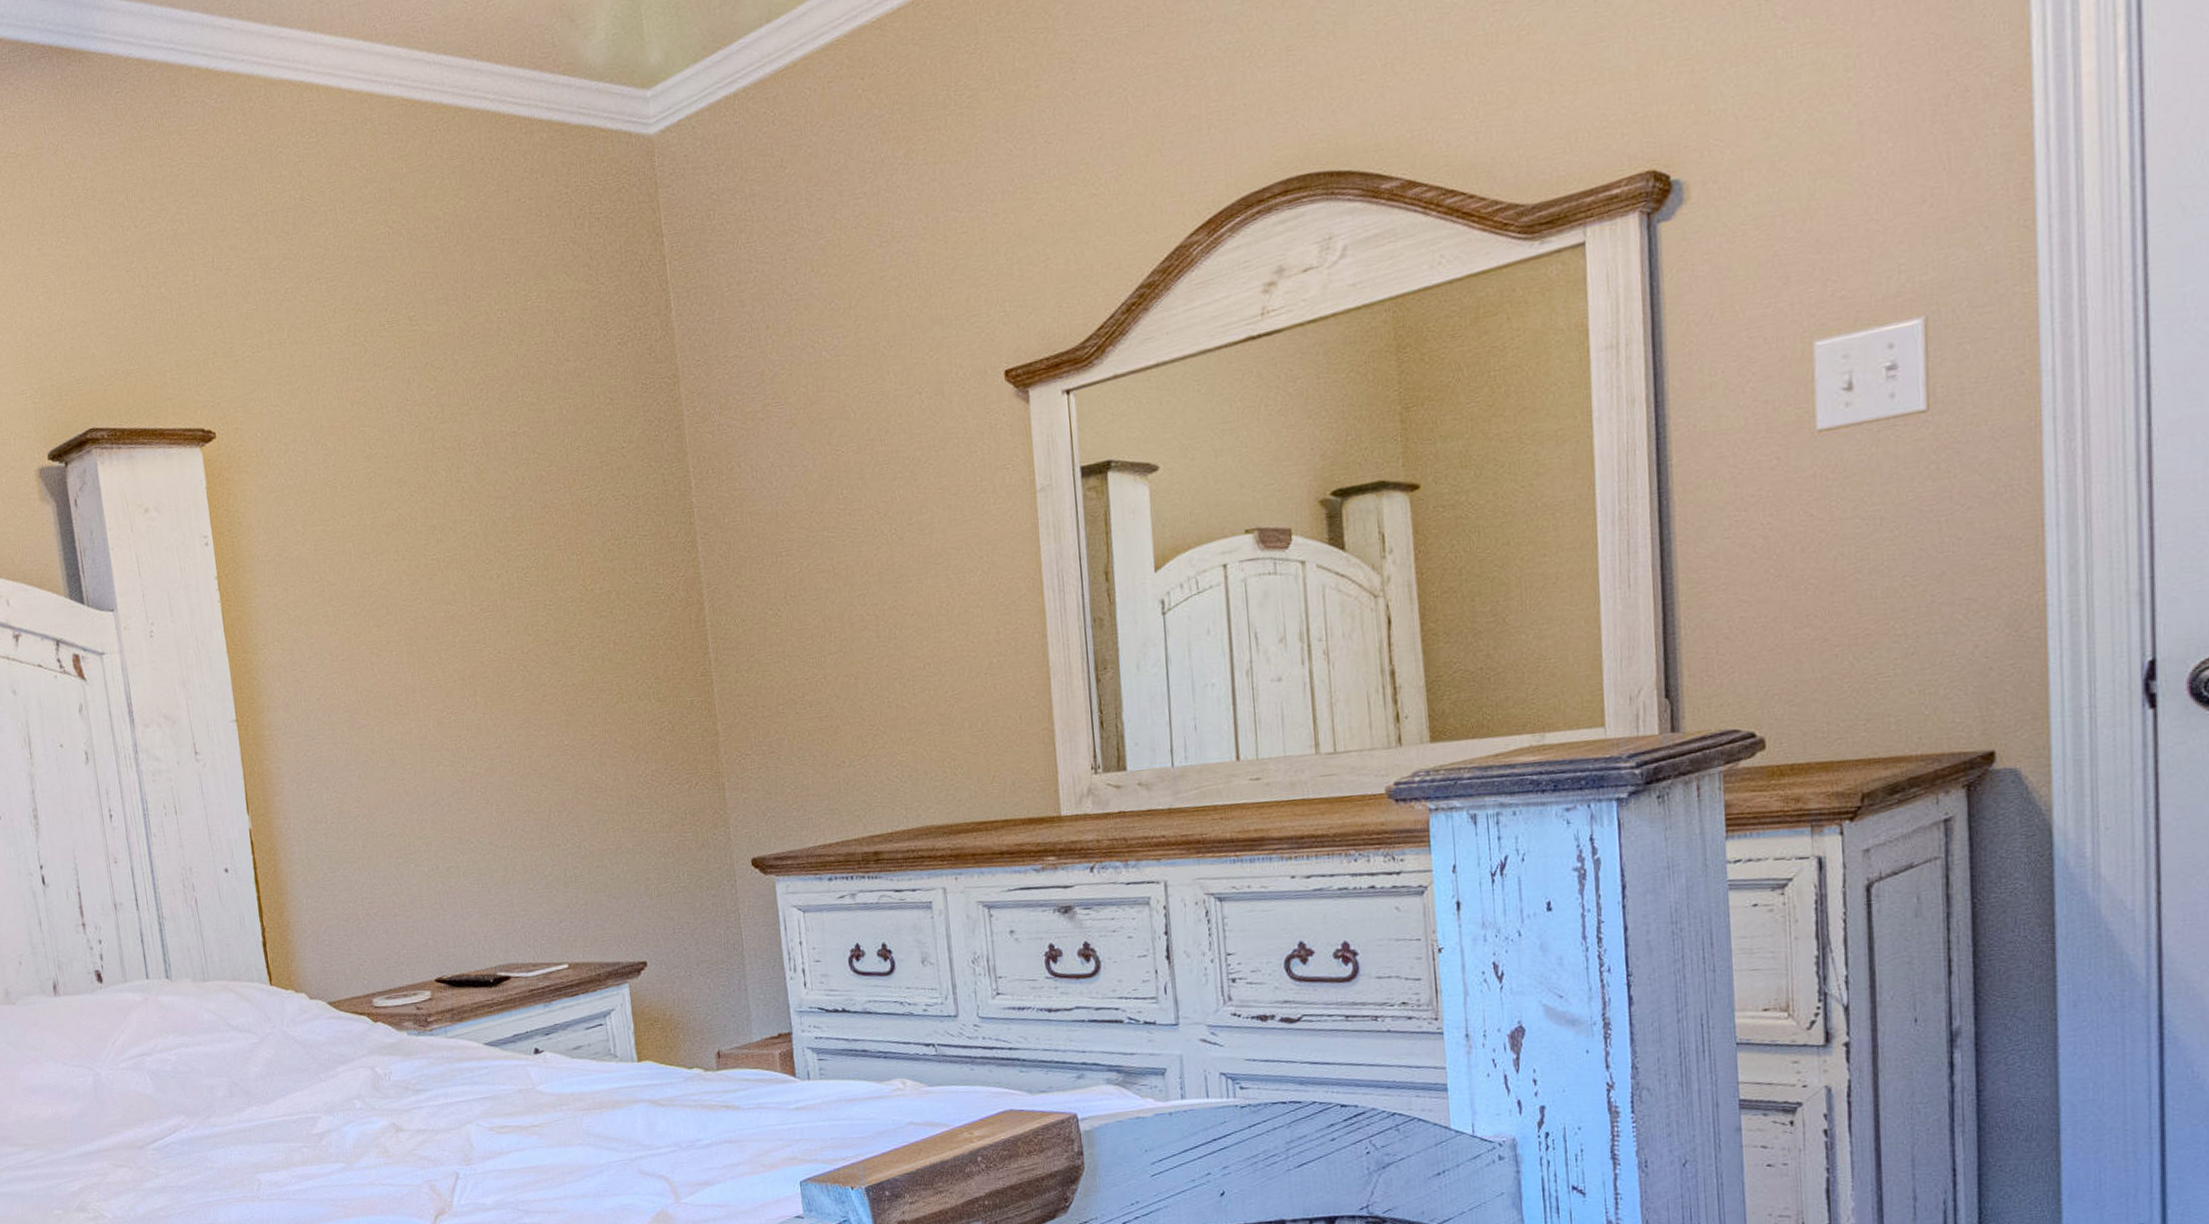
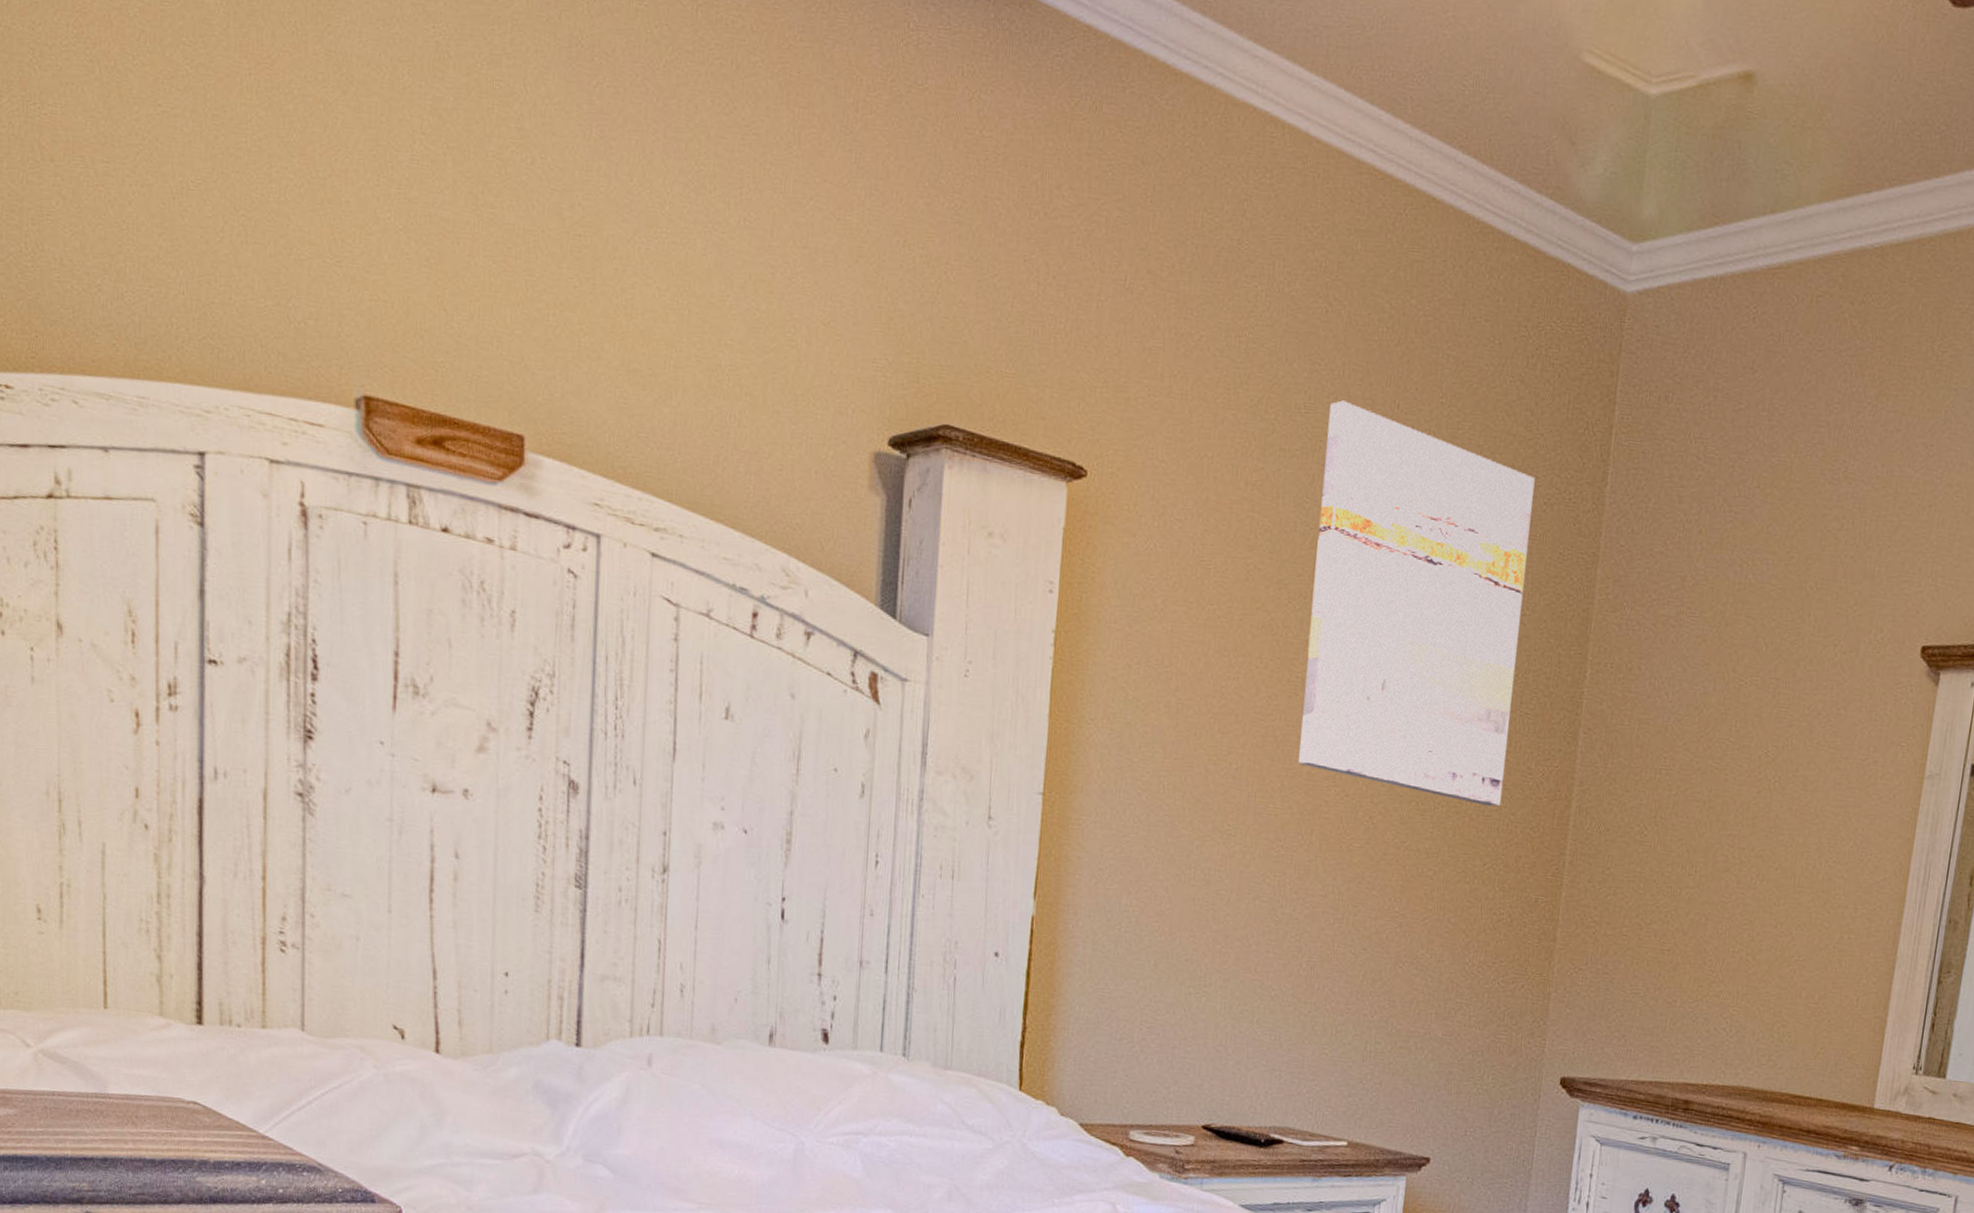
wall art: none [410,306,640,636] -> present [1299,400,1535,807]

